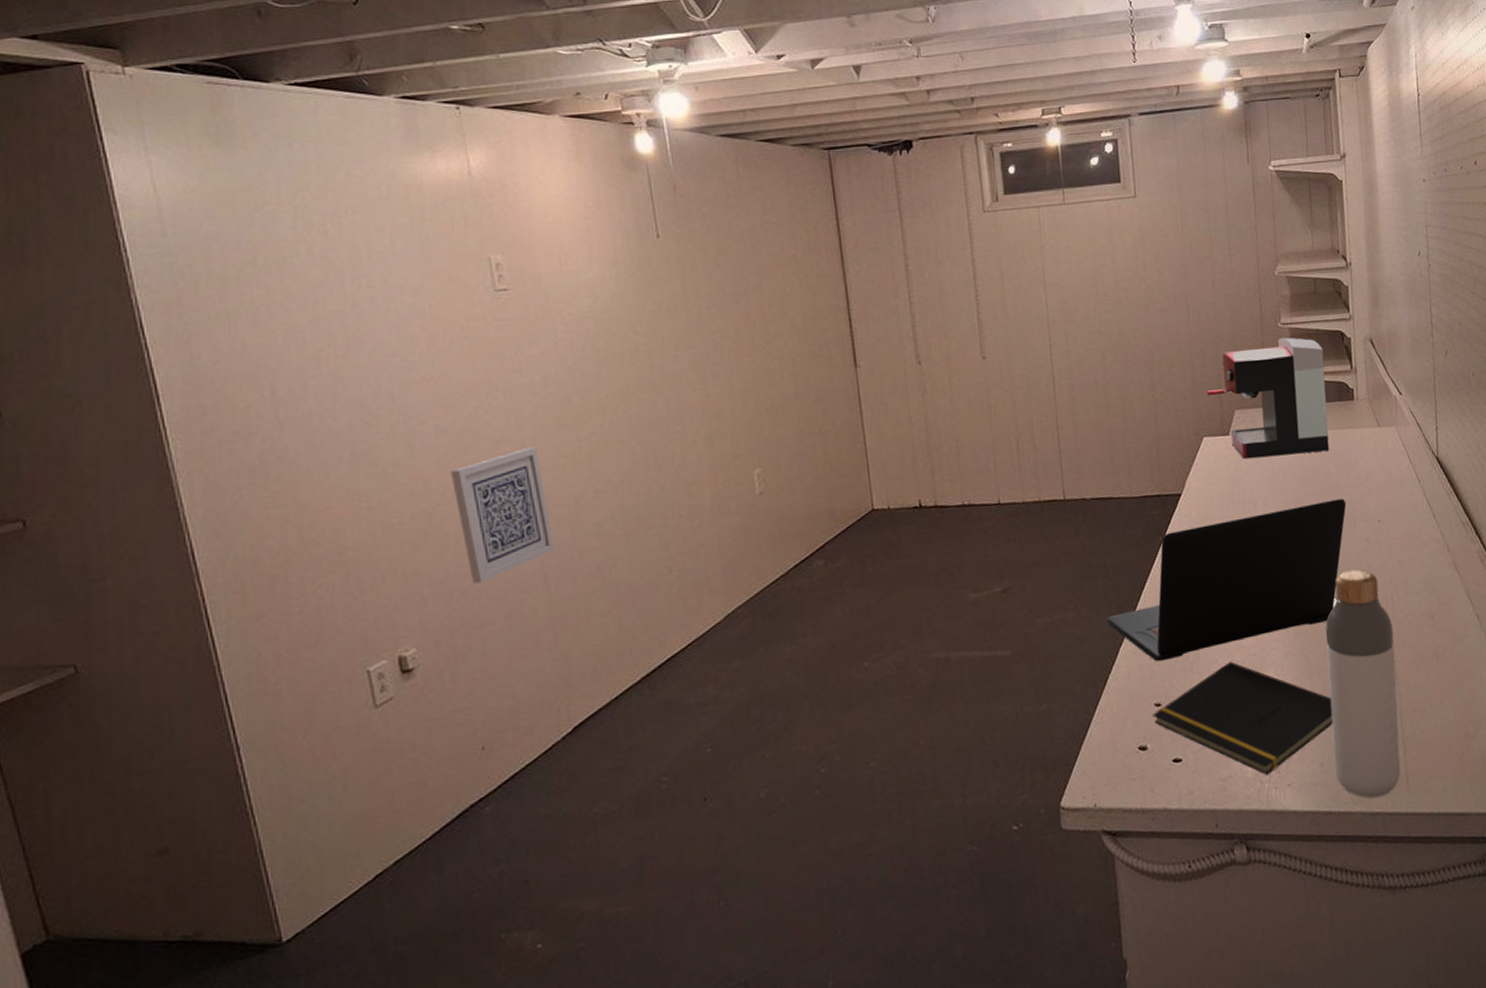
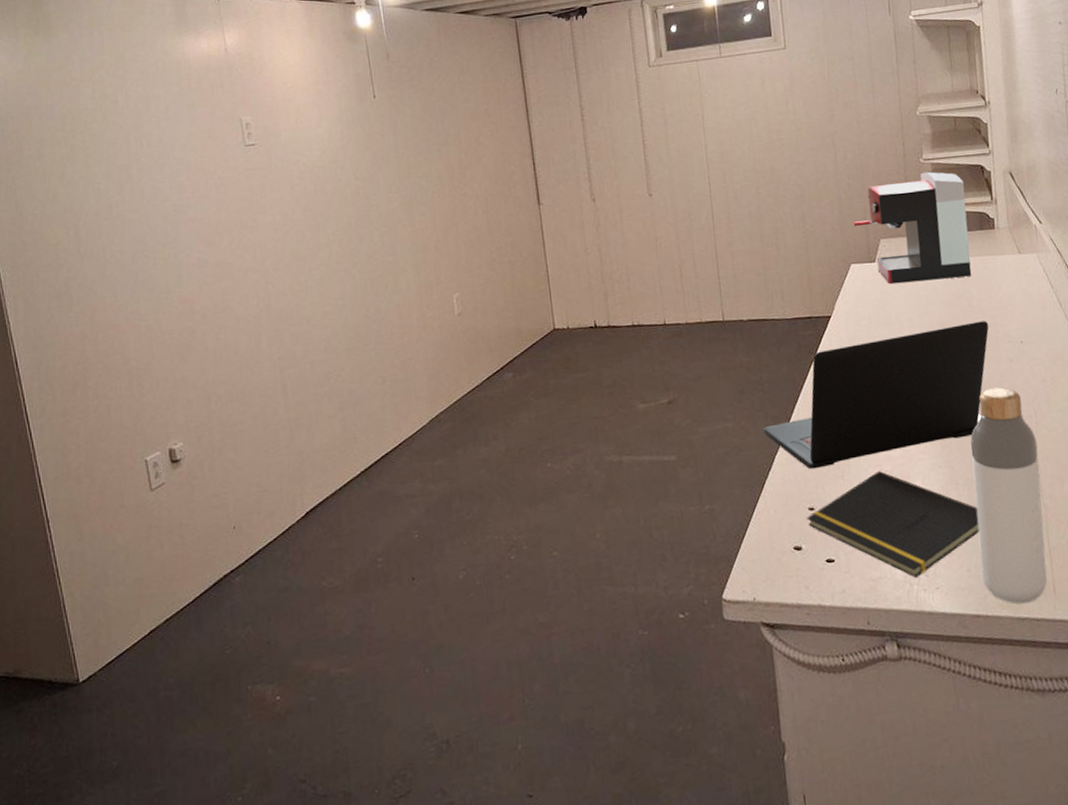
wall art: present [450,446,555,584] -> none [209,275,292,390]

